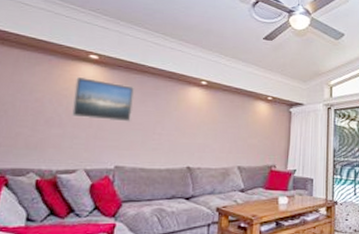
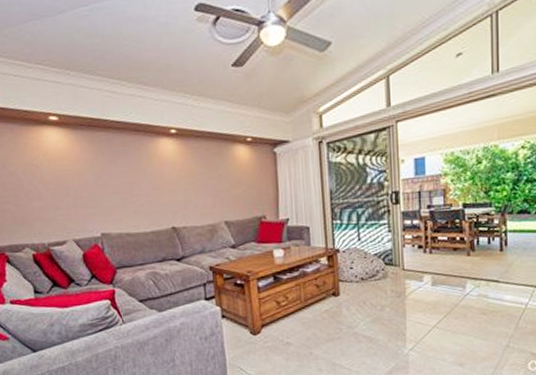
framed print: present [72,76,134,122] -> none [41,142,106,187]

